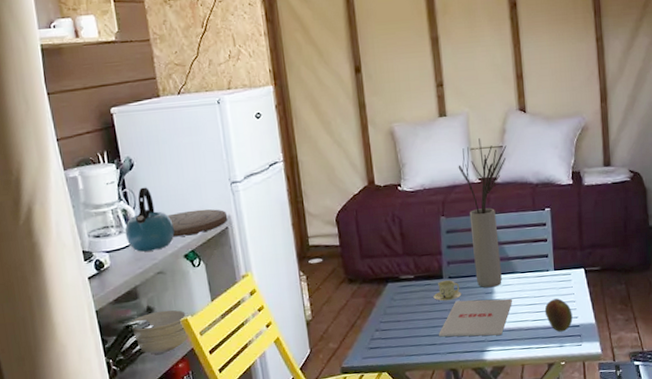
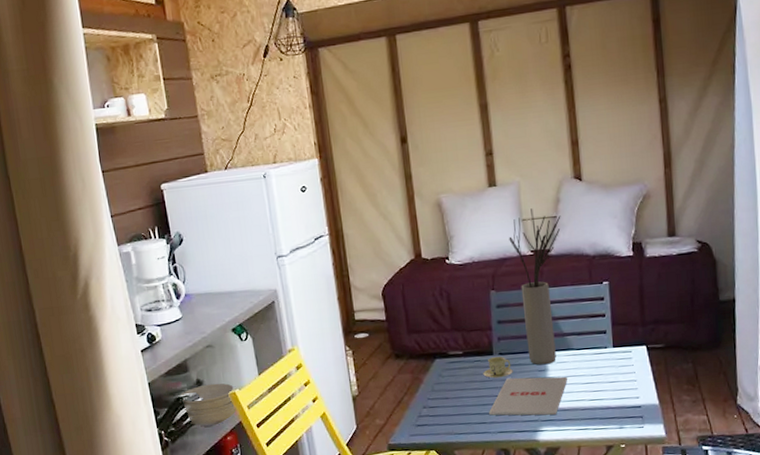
kettle: present [124,187,175,252] -> none [175,261,223,326]
cutting board: present [167,209,228,237] -> none [215,283,274,311]
fruit: present [544,298,573,332] -> none [602,377,634,413]

